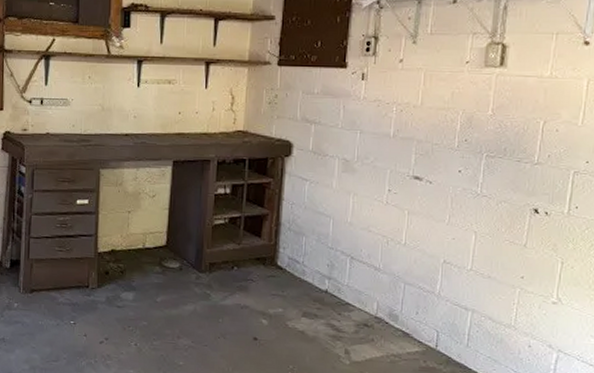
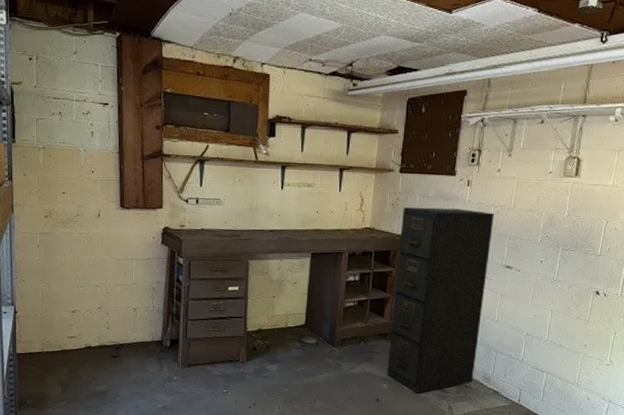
filing cabinet: none [266,105,397,333] -> present [386,207,494,394]

